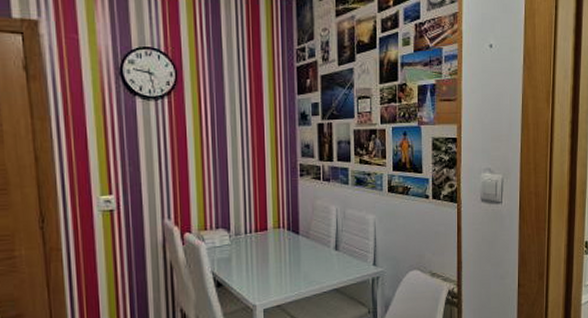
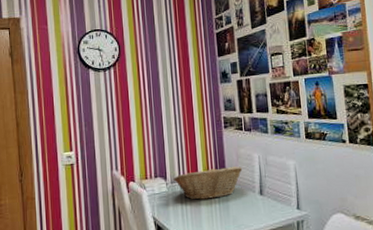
fruit basket: none [237,218,318,254] -> present [173,166,243,200]

